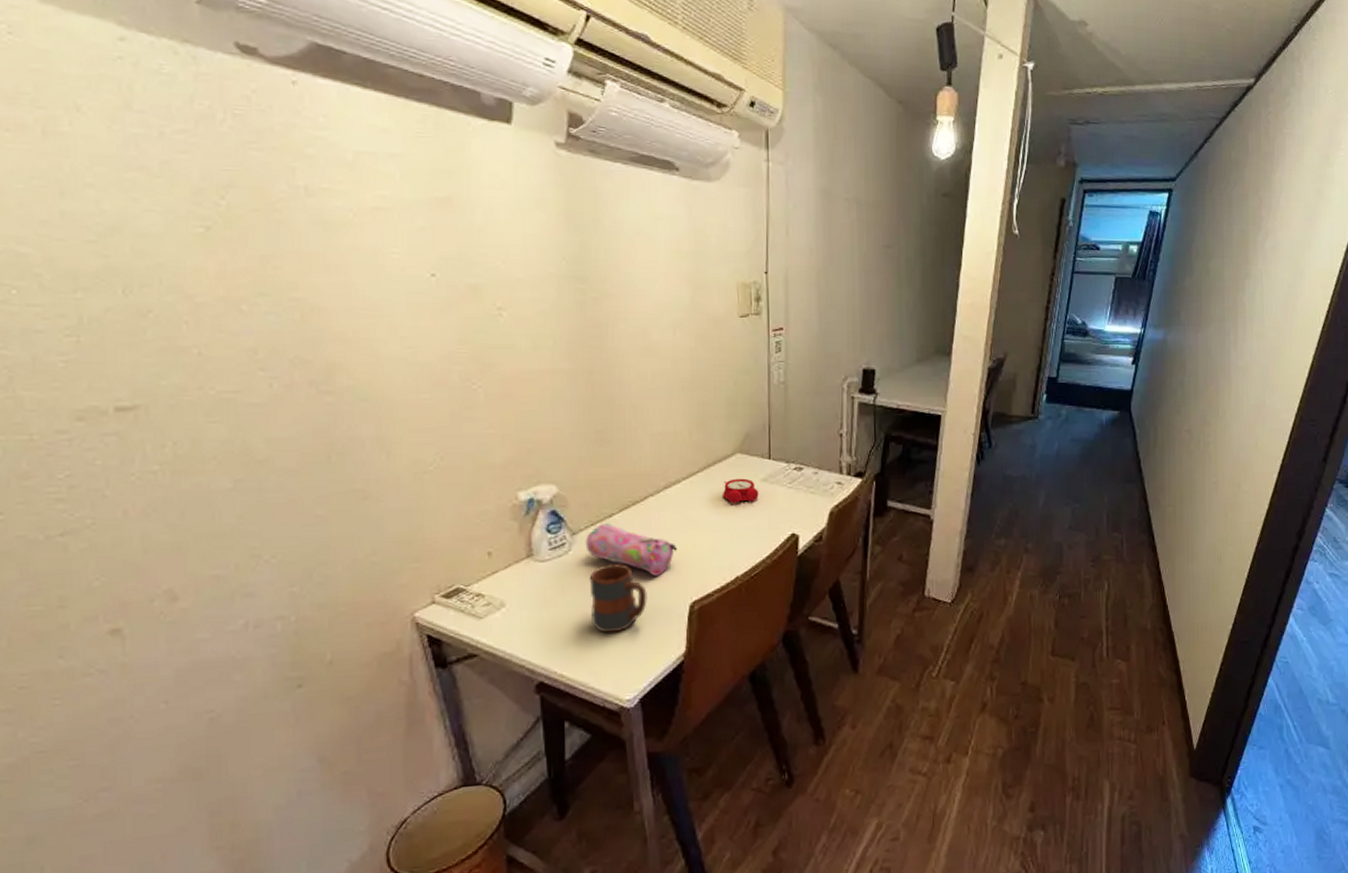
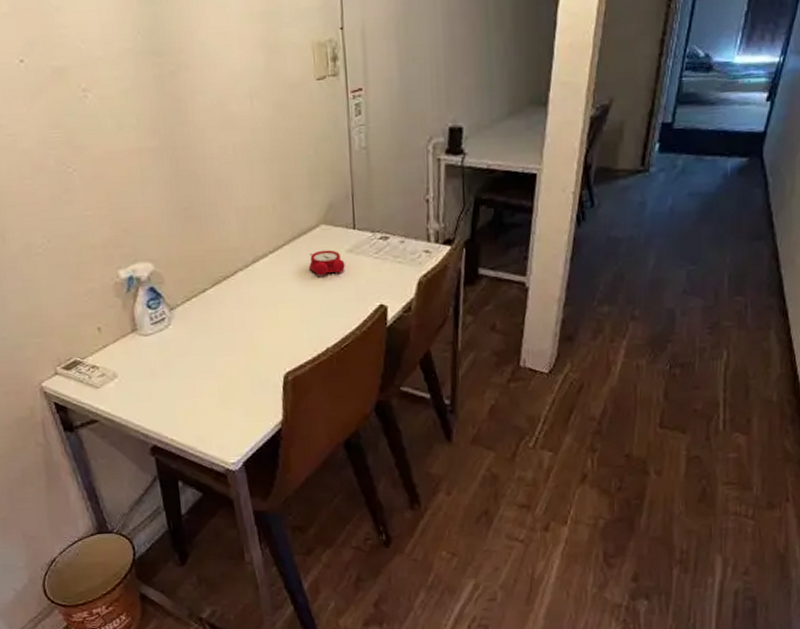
pencil case: present [585,523,677,576] -> none [182,298,269,348]
mug: present [589,562,647,633] -> none [189,336,244,402]

